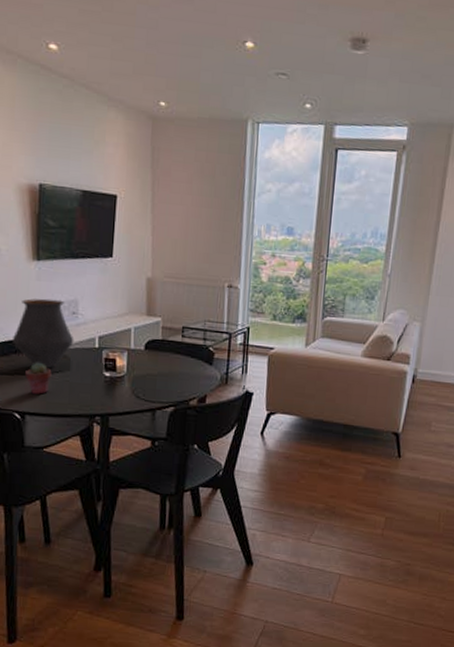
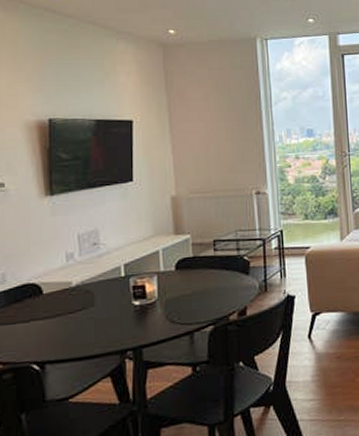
vase: present [13,298,74,368] -> none [27,232,97,308]
potted succulent: present [24,362,52,395] -> none [41,302,74,339]

